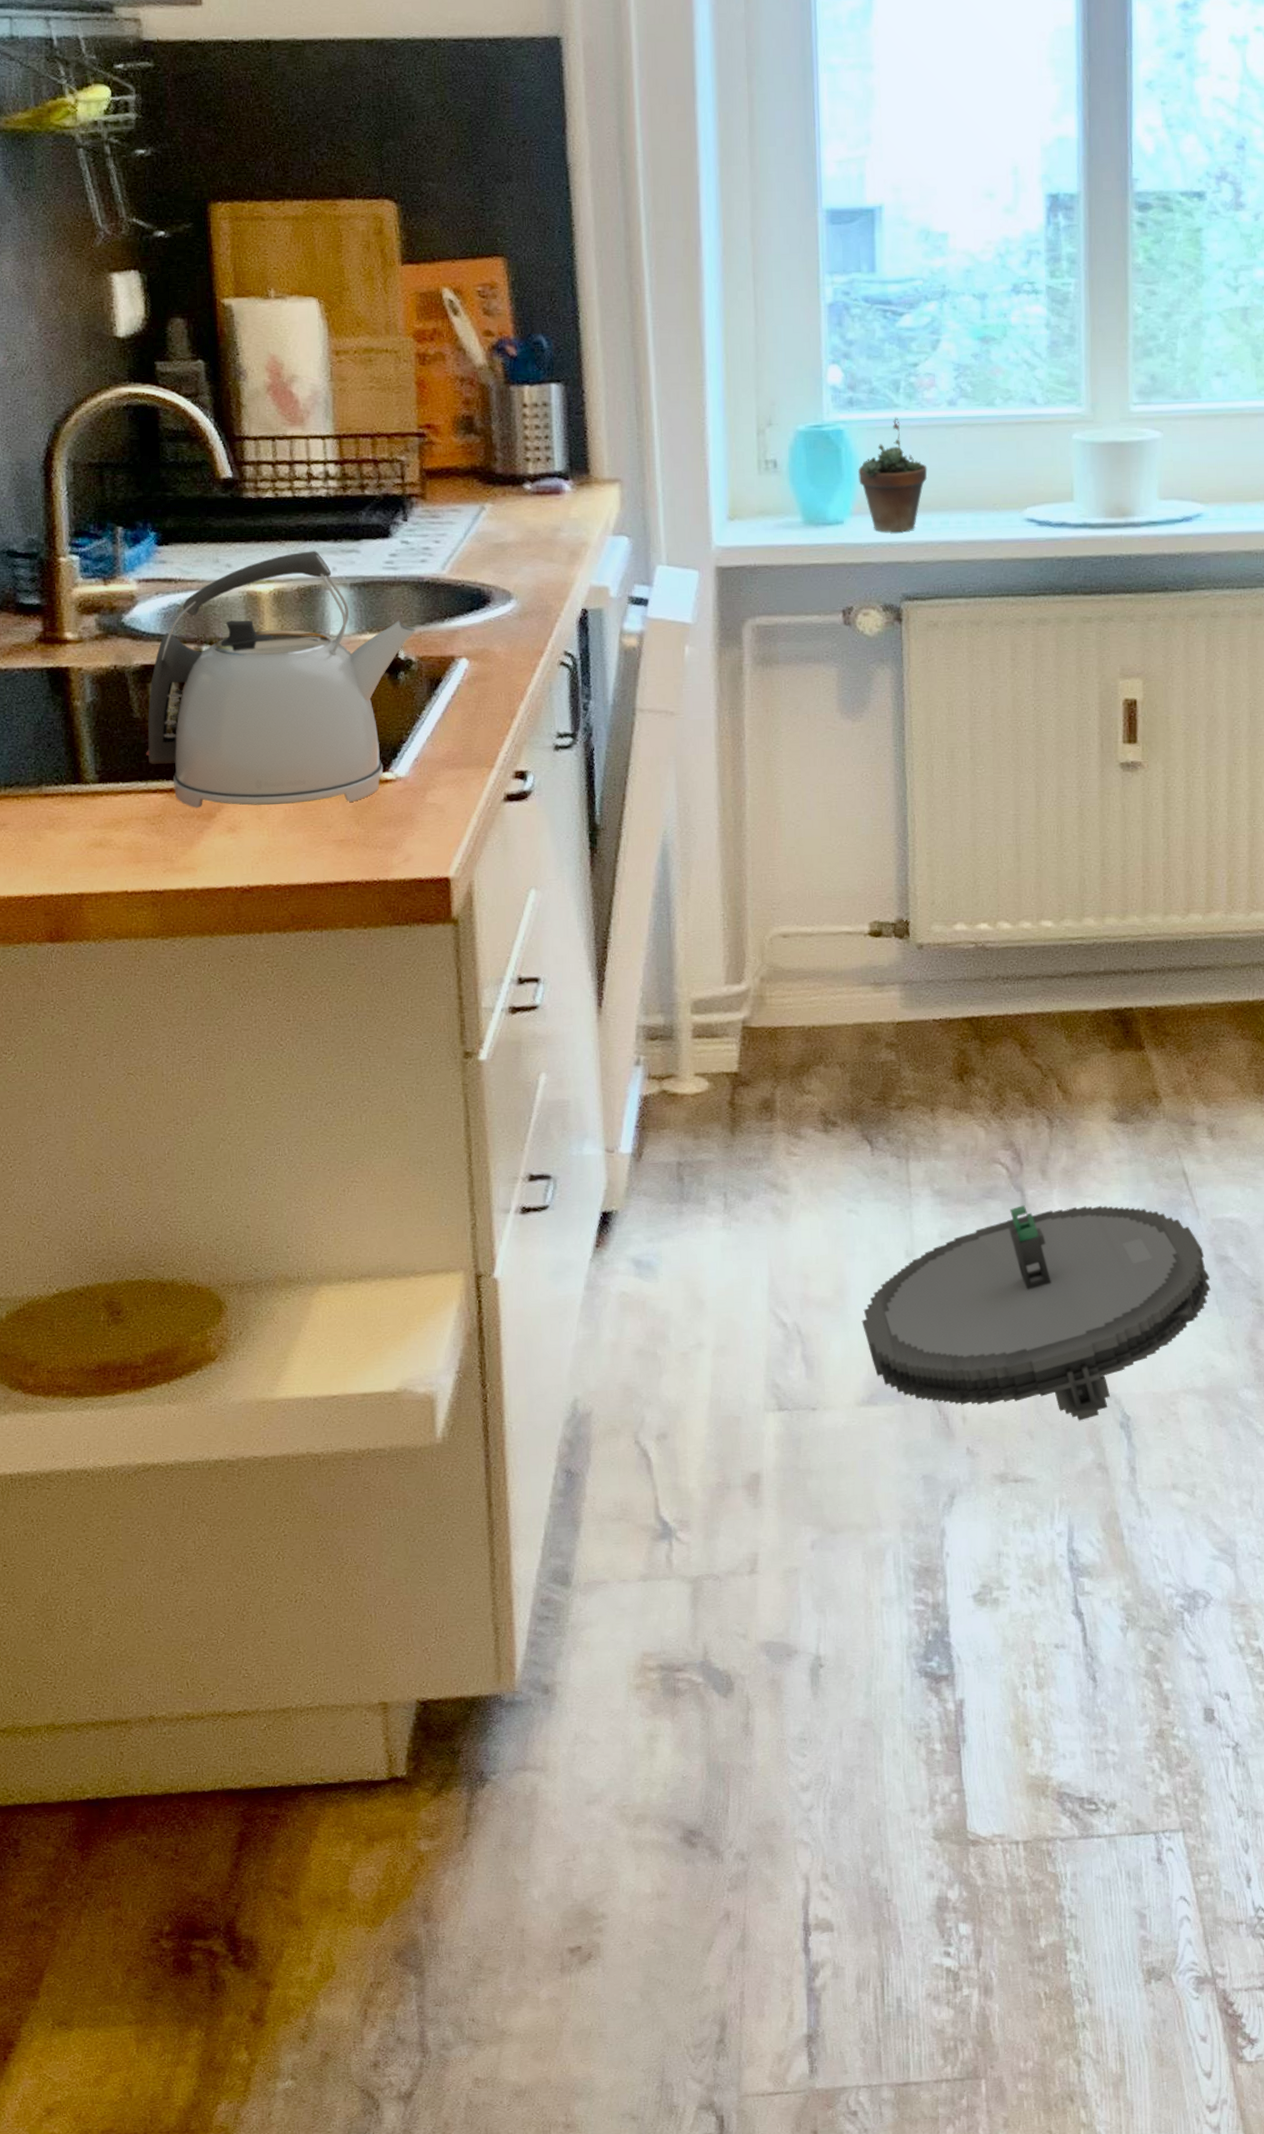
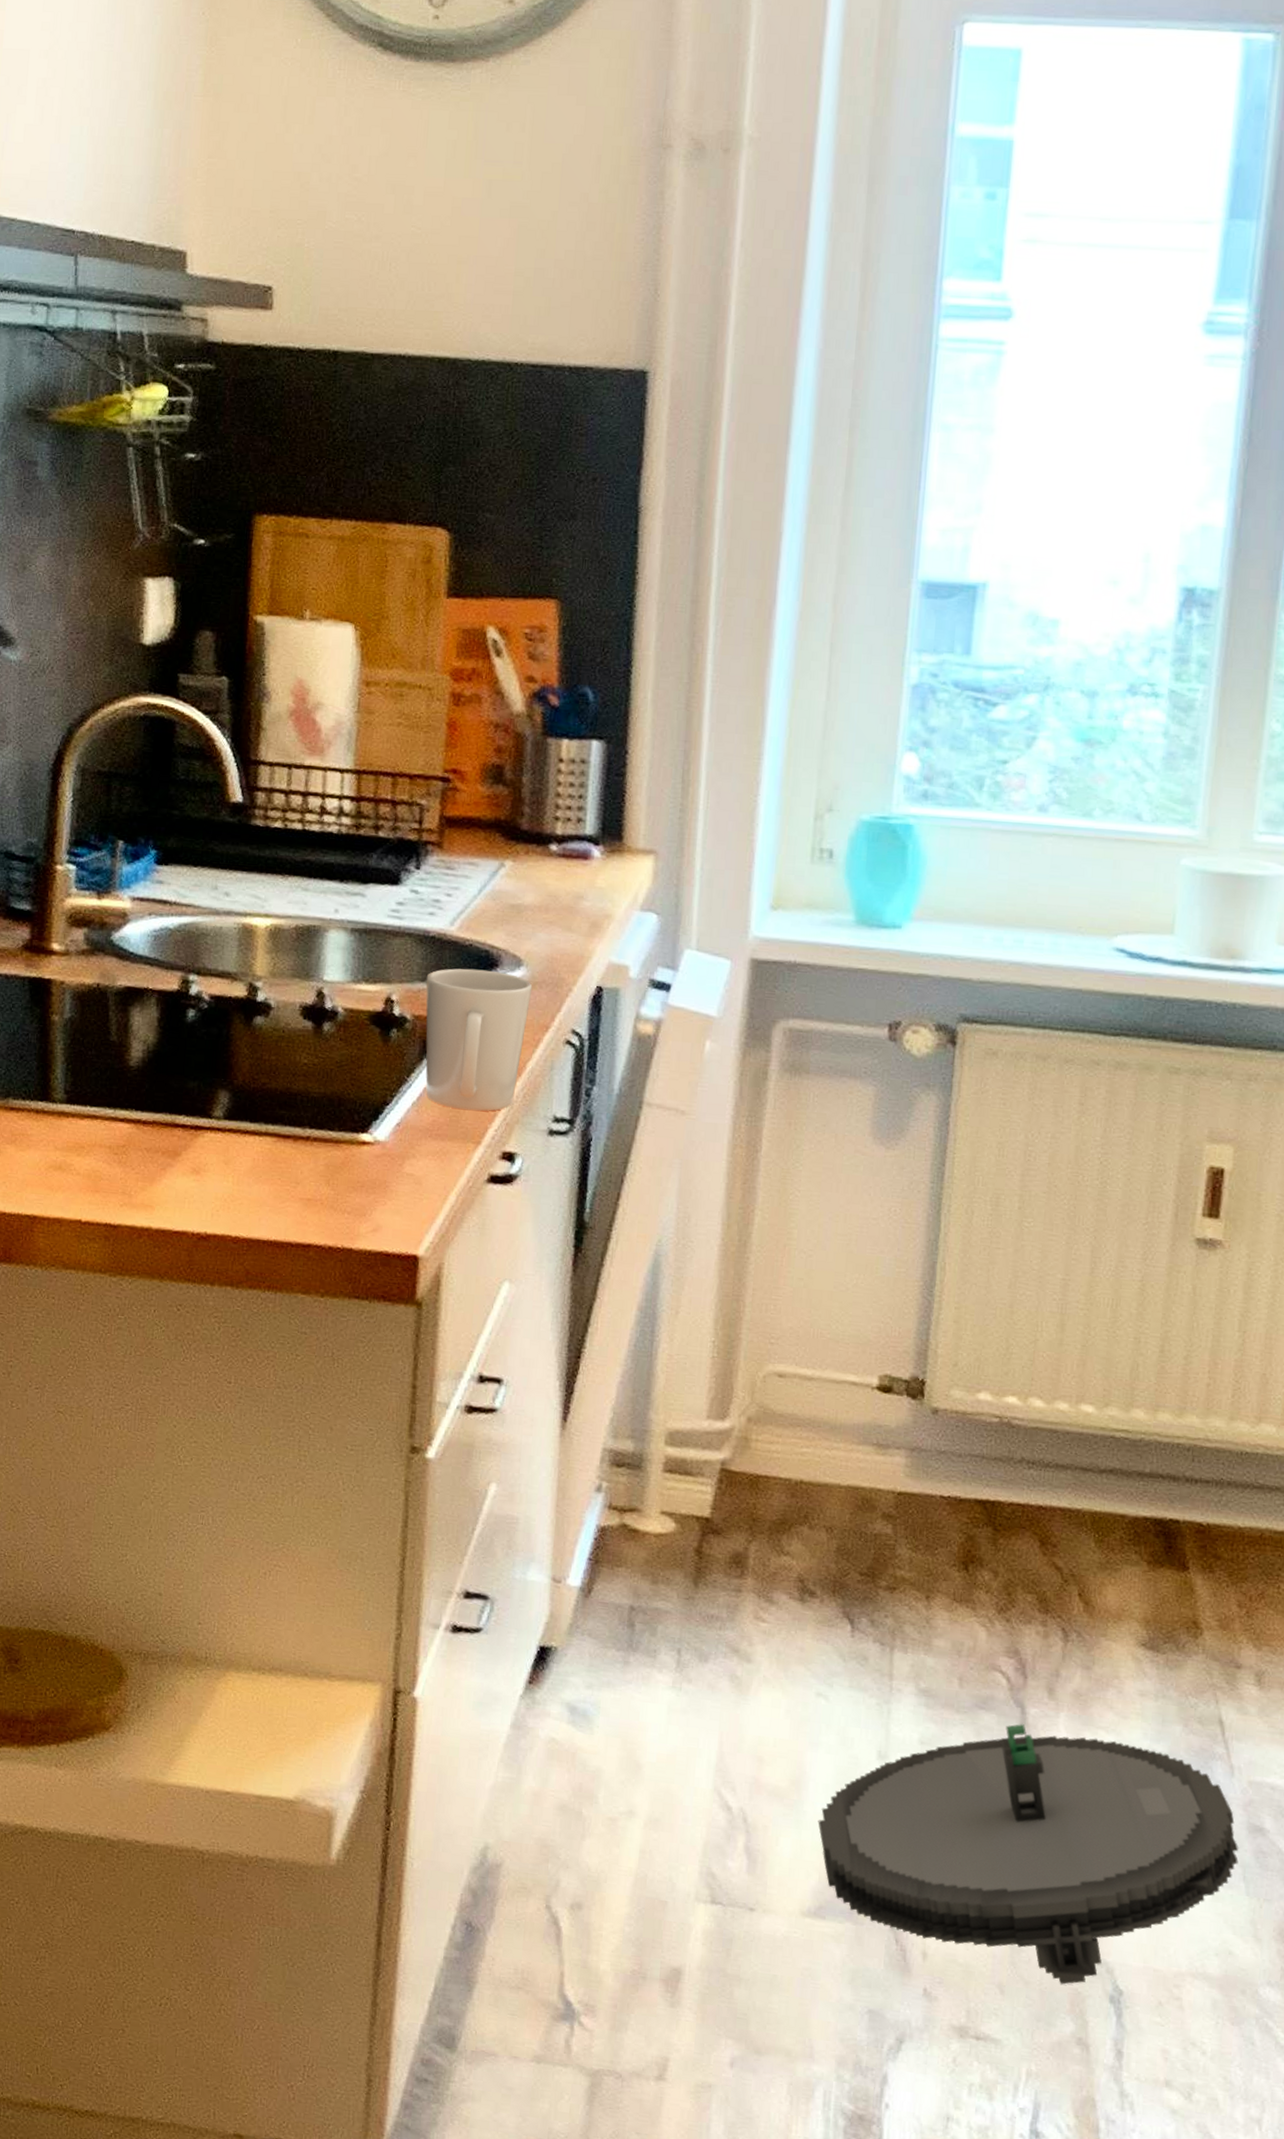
kettle: present [145,551,416,808] -> none [117,889,415,1160]
mug: none [425,606,524,738] -> present [425,968,533,1111]
succulent plant: present [857,417,928,533] -> none [924,817,1006,946]

